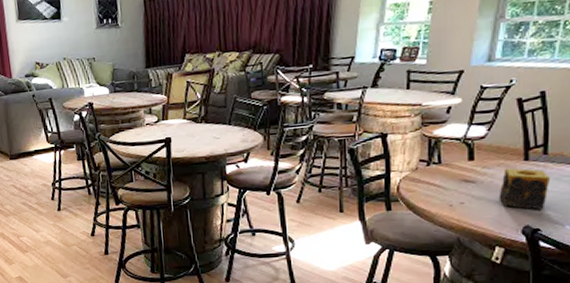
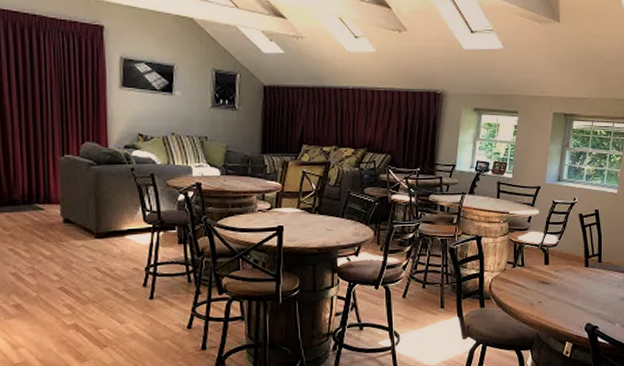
candle: present [499,168,551,210] -> none [567,273,604,310]

